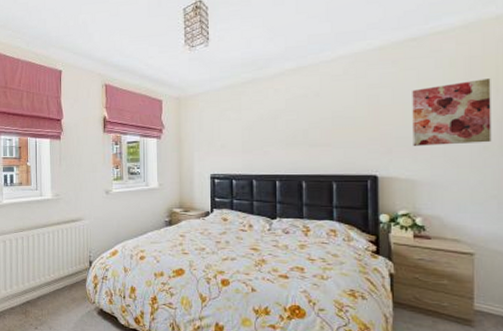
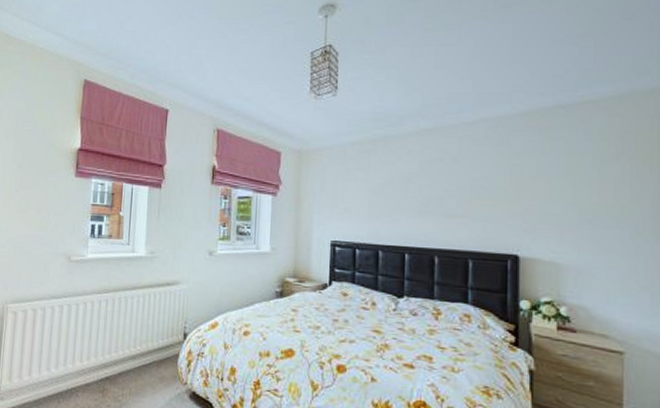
wall art: present [412,79,492,146] -> none [558,156,645,227]

